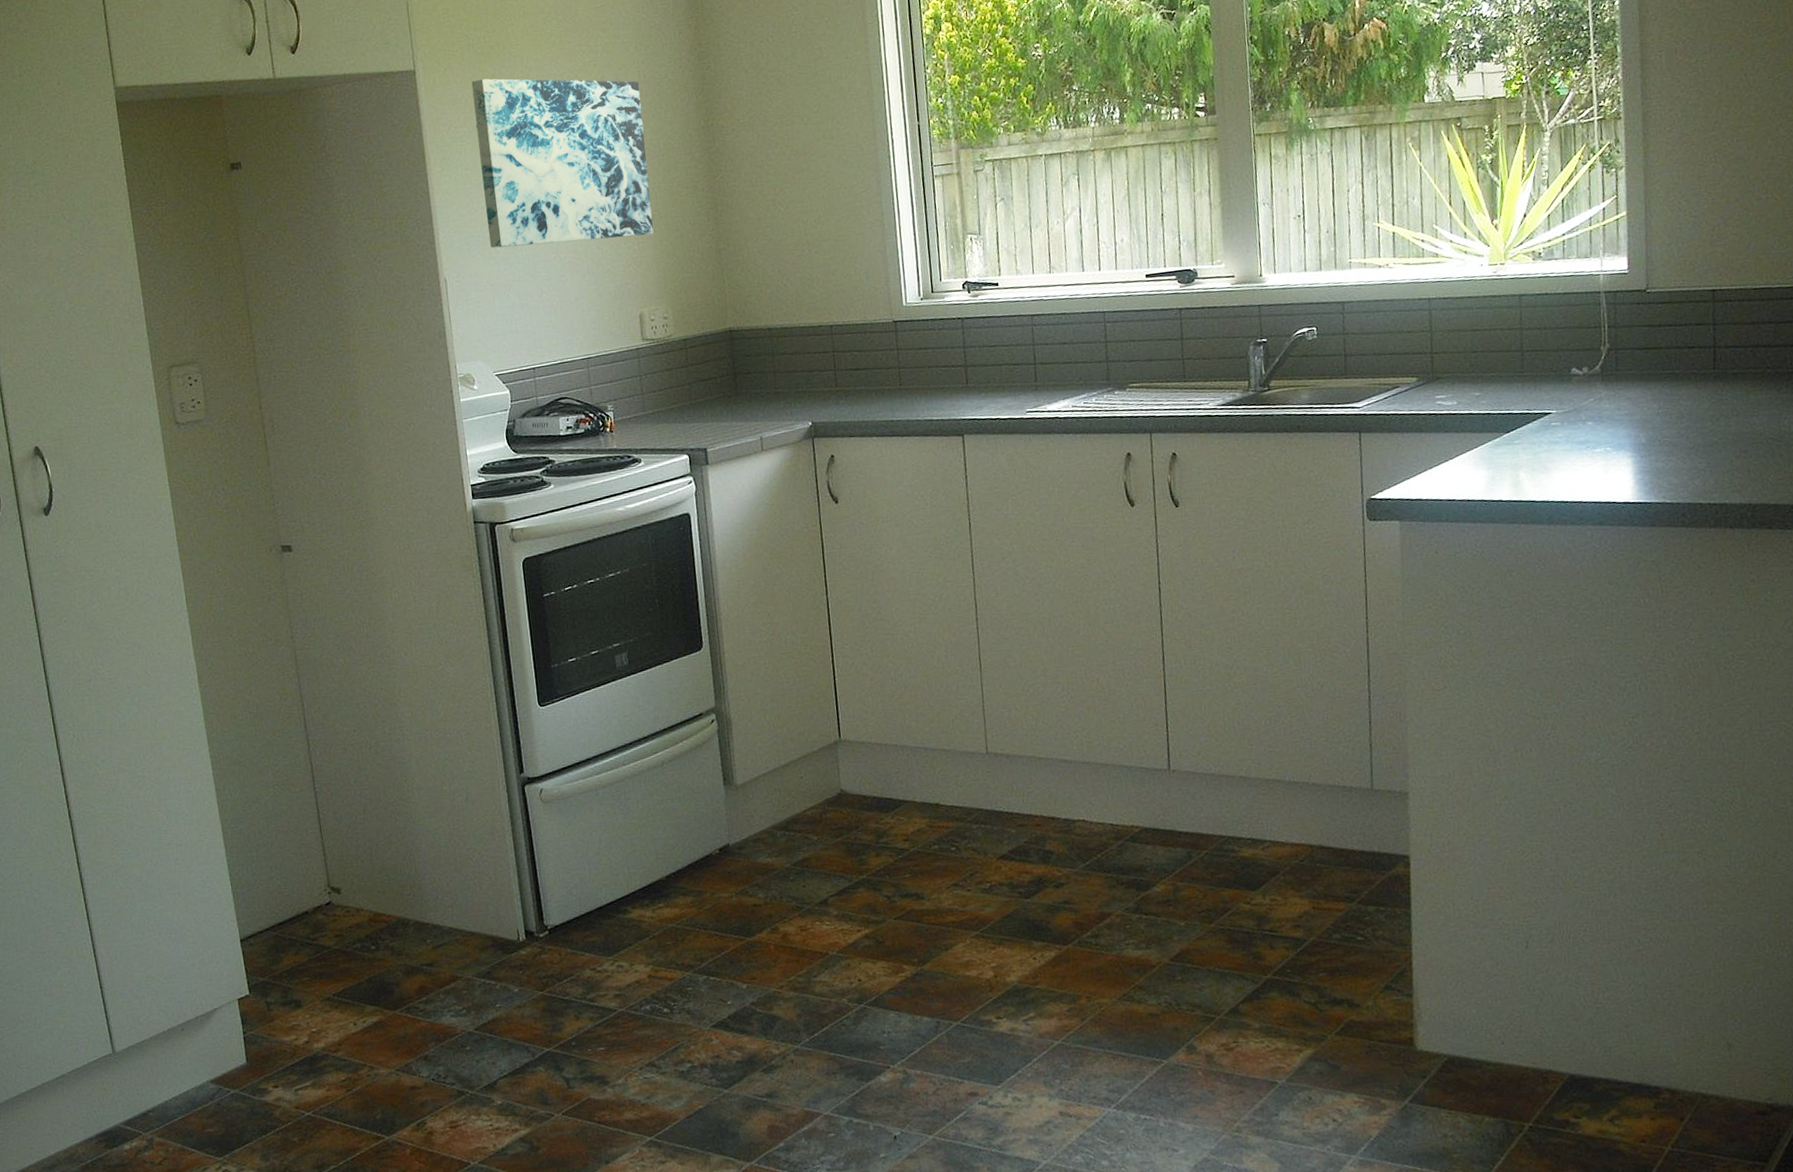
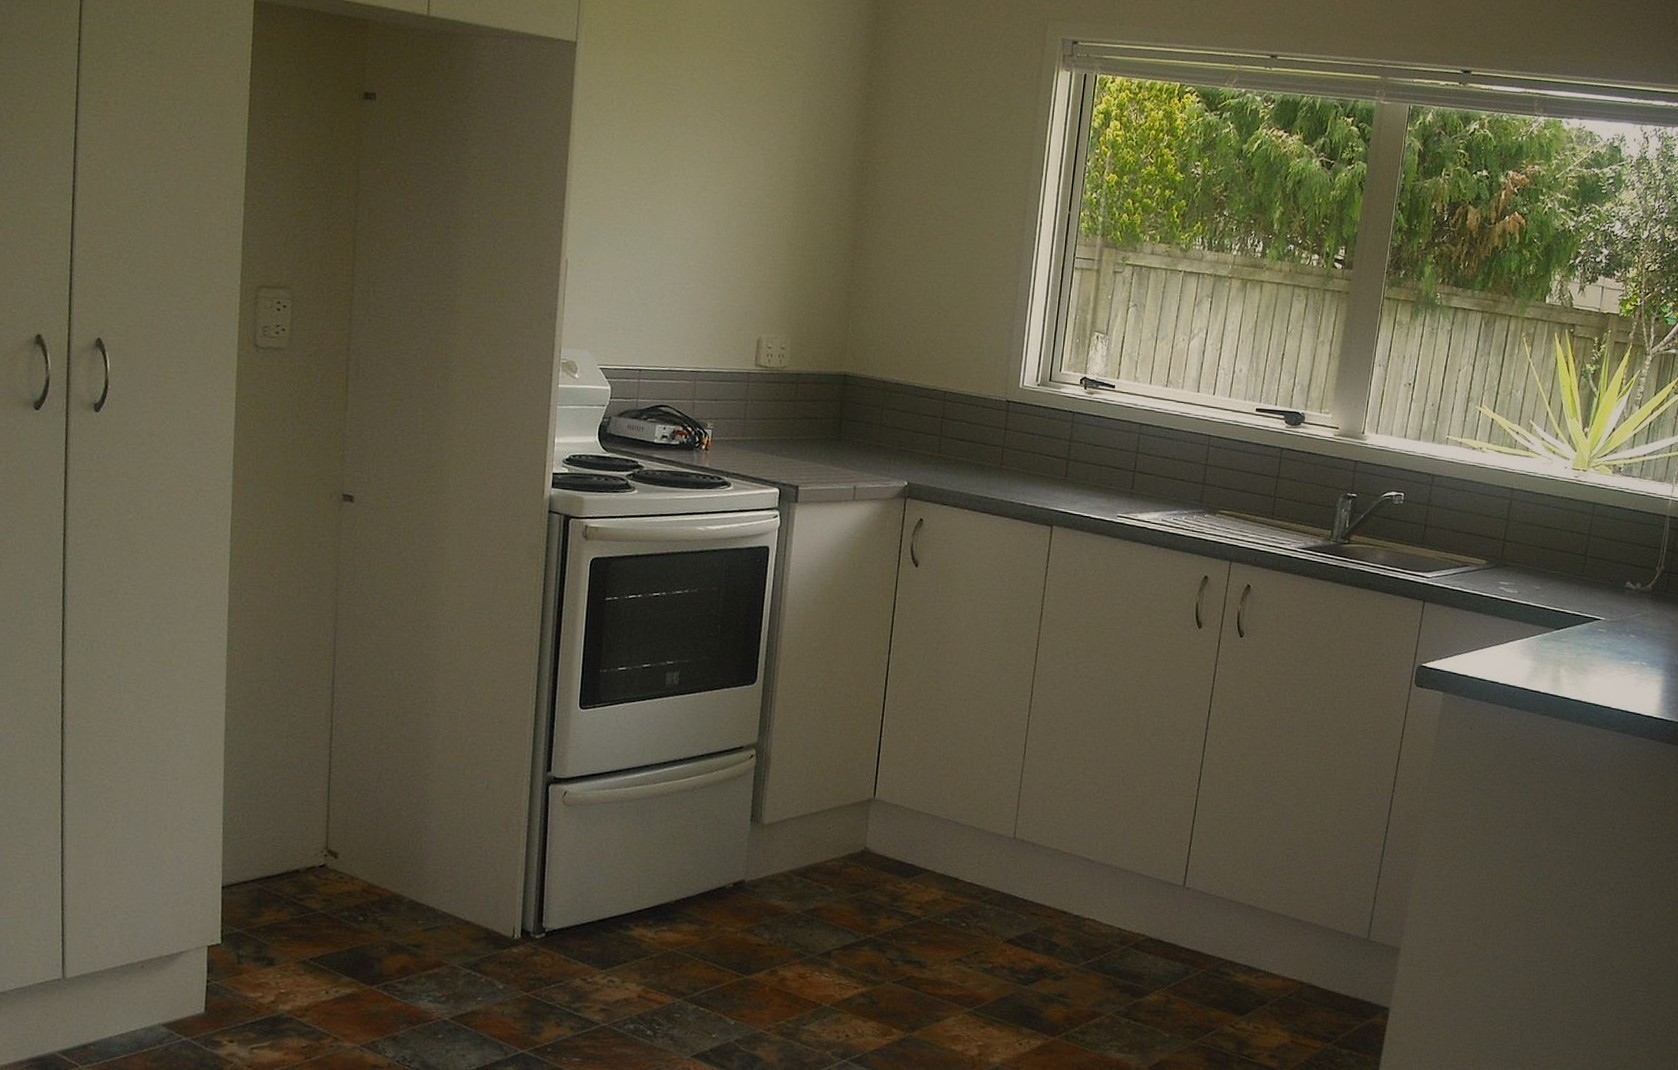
wall art: present [471,78,654,248] -> none [619,67,803,263]

